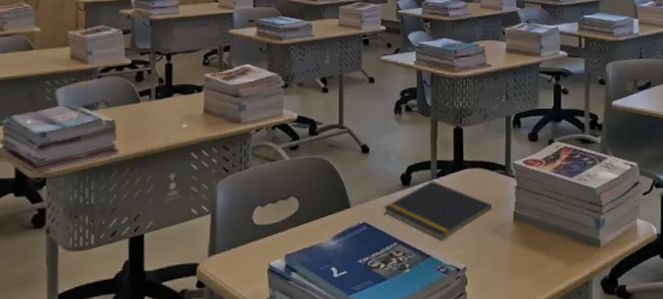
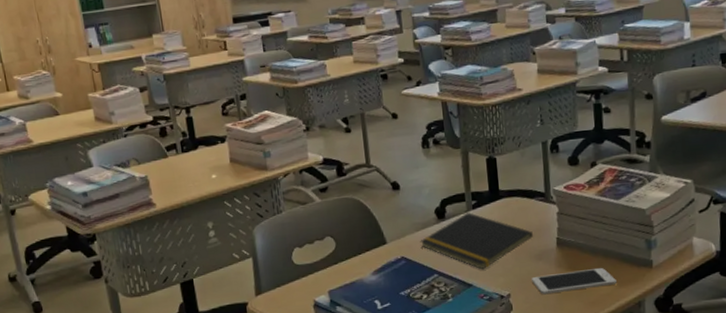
cell phone: none [488,244,567,270] -> present [532,267,617,295]

